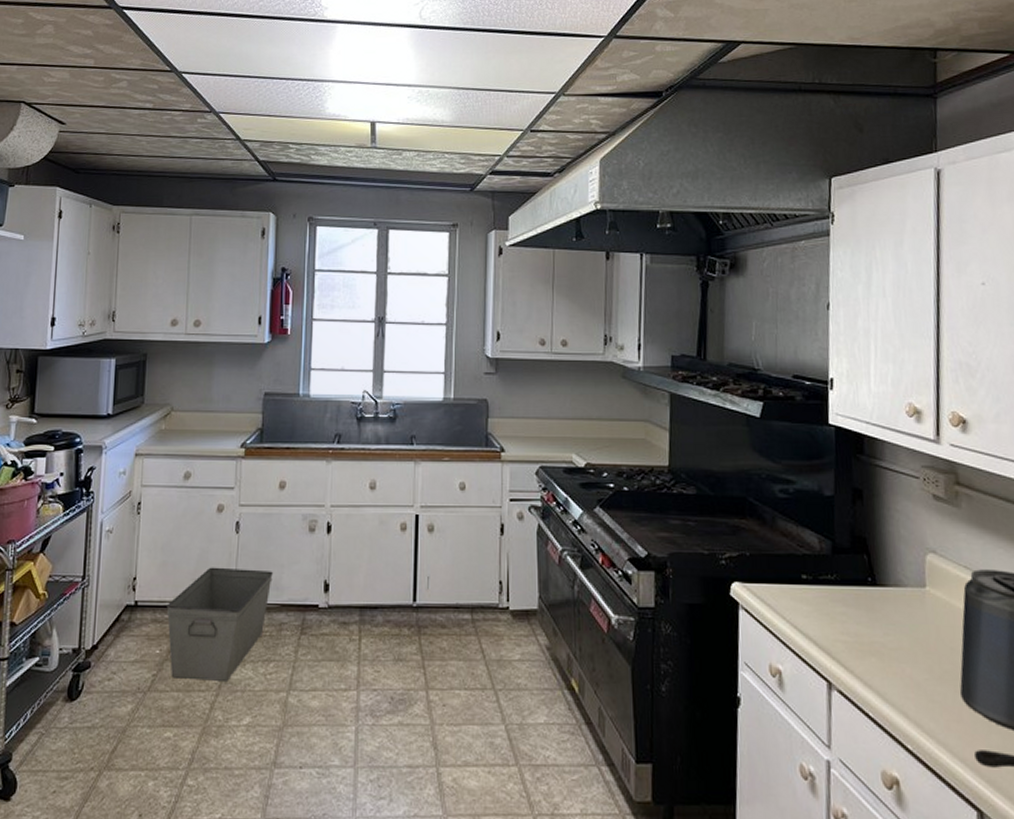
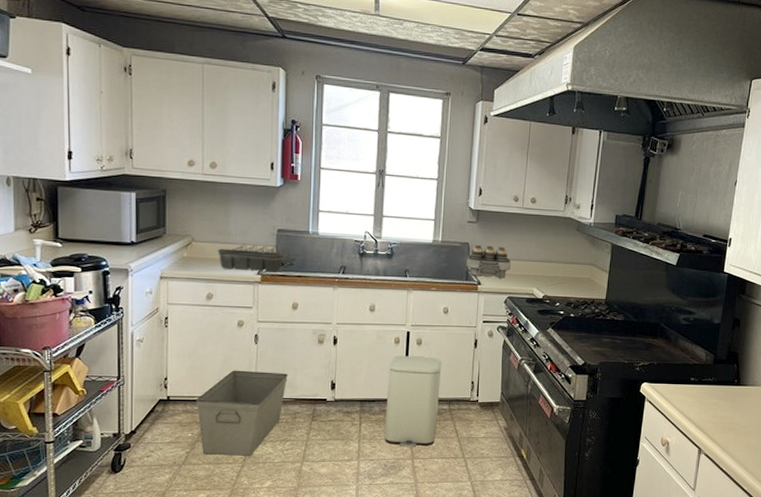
dish rack: none [198,412,284,444] -> present [217,244,295,273]
pedal bin: none [390,547,460,674] -> present [384,356,442,448]
spice rack: none [486,402,542,442] -> present [467,245,512,278]

